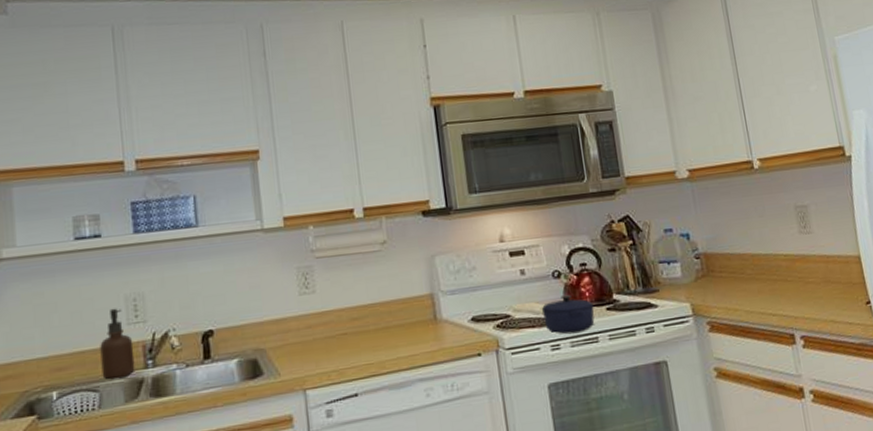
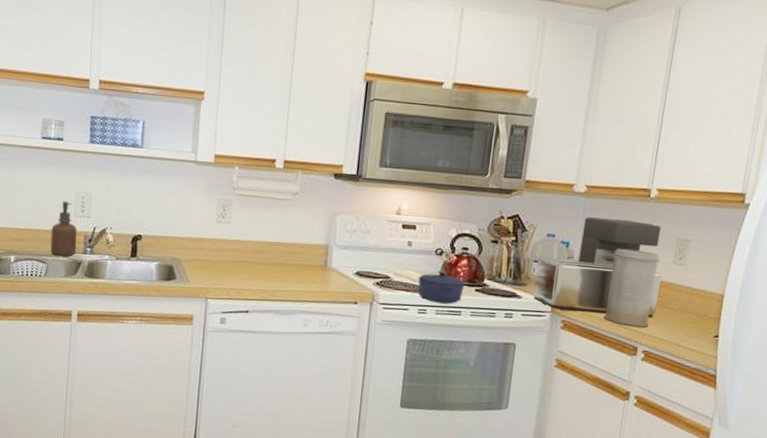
toaster: none [663,246,800,312] -> present [533,257,662,318]
coffee maker: none [696,196,779,253] -> present [578,217,662,265]
canister: none [737,226,798,314] -> present [603,249,660,329]

